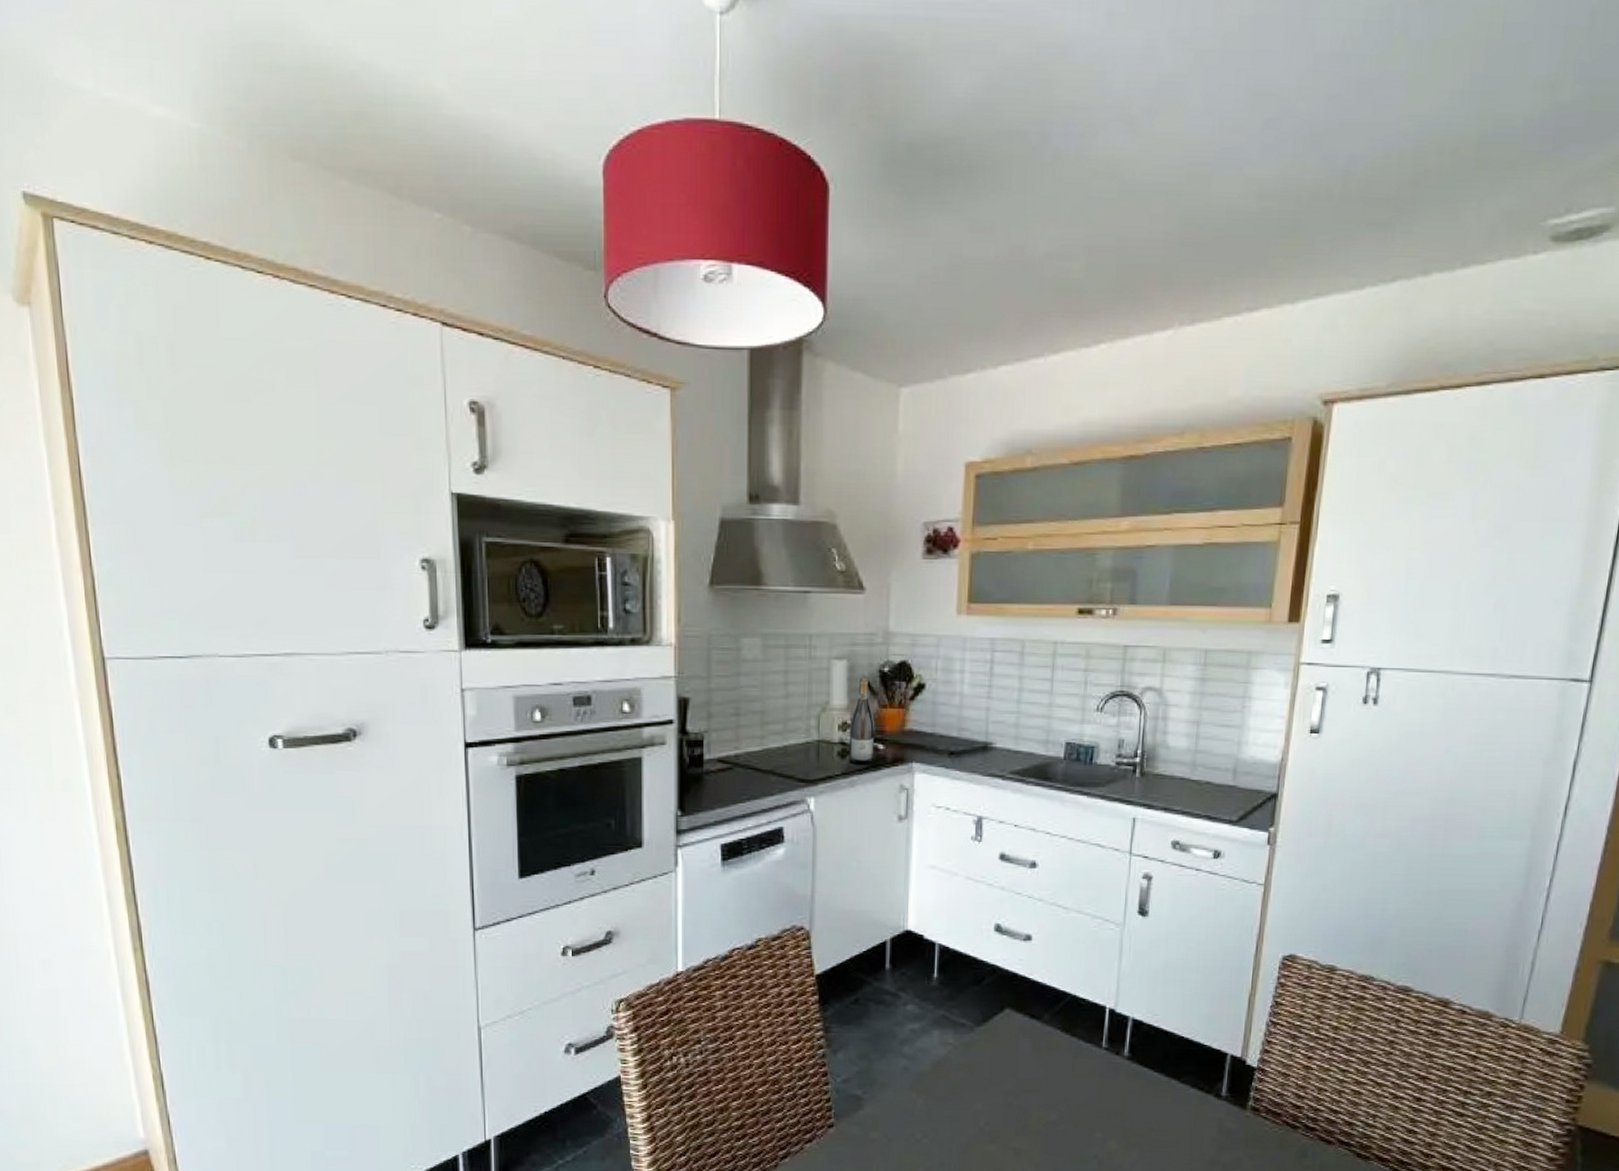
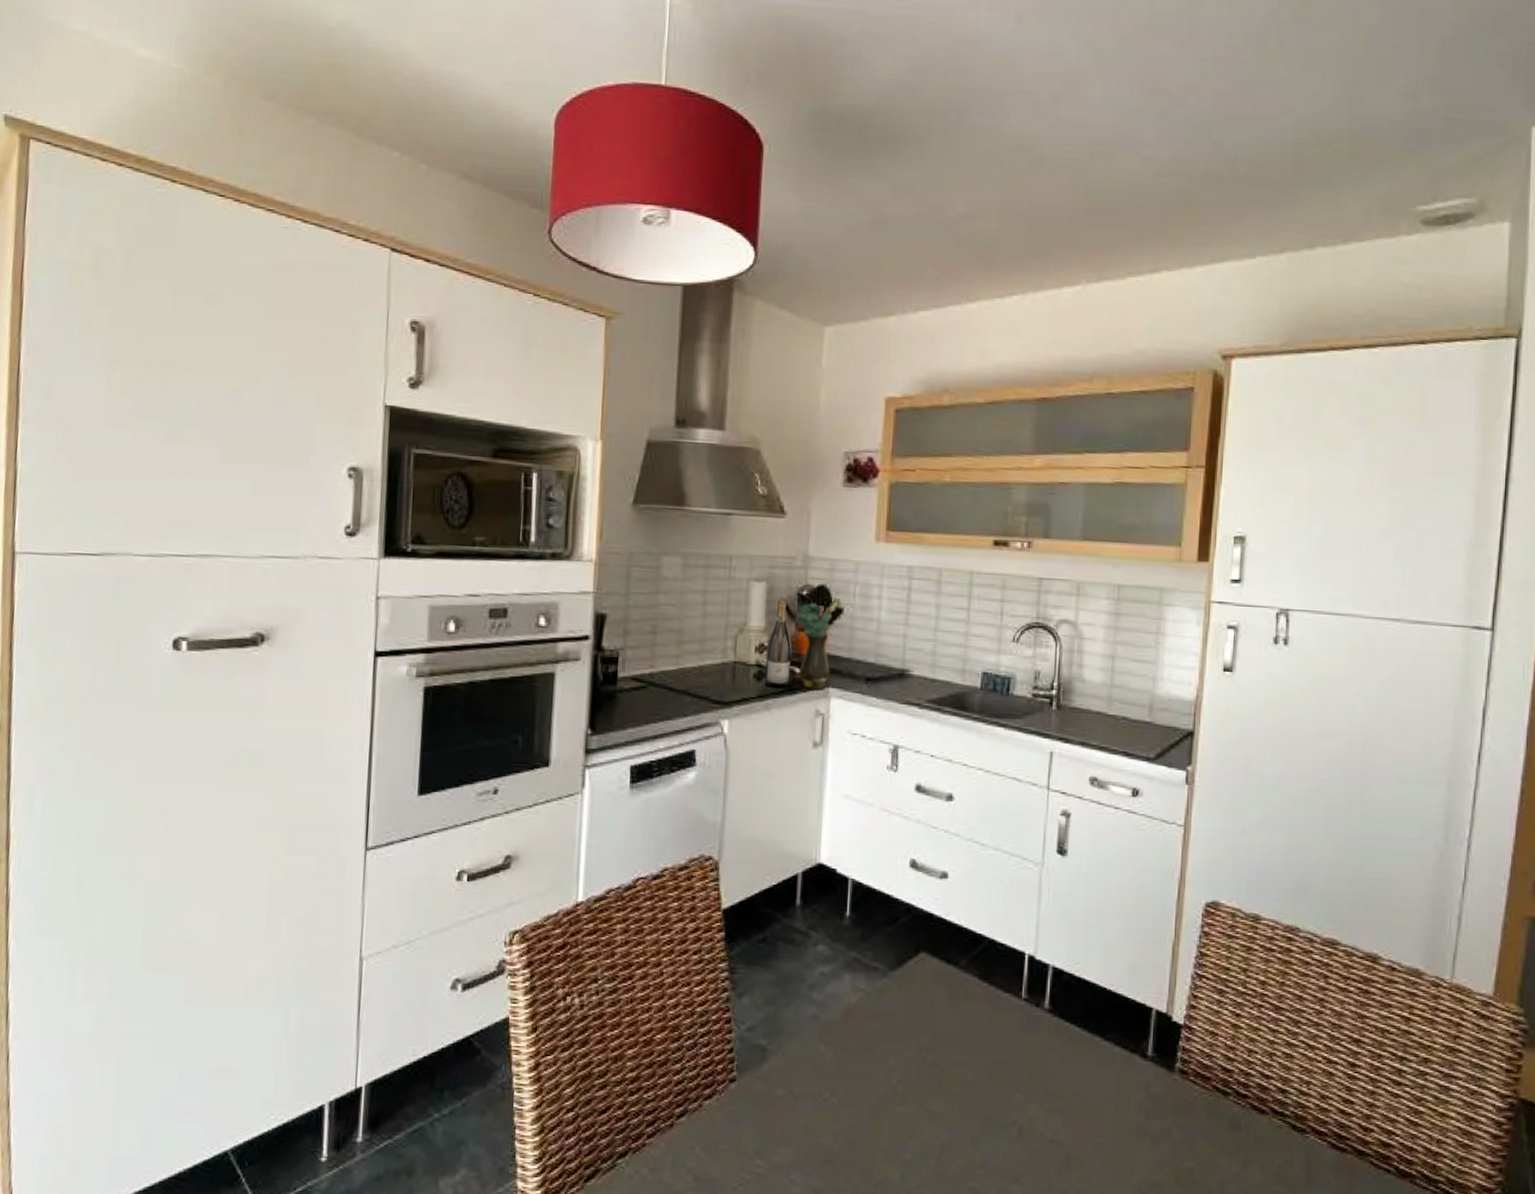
vase: none [879,675,914,765] -> present [796,598,831,690]

